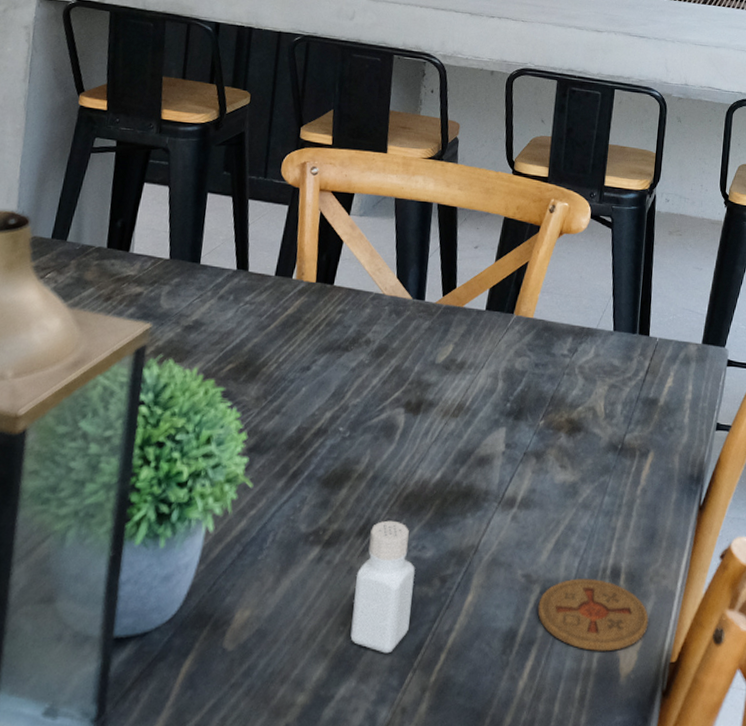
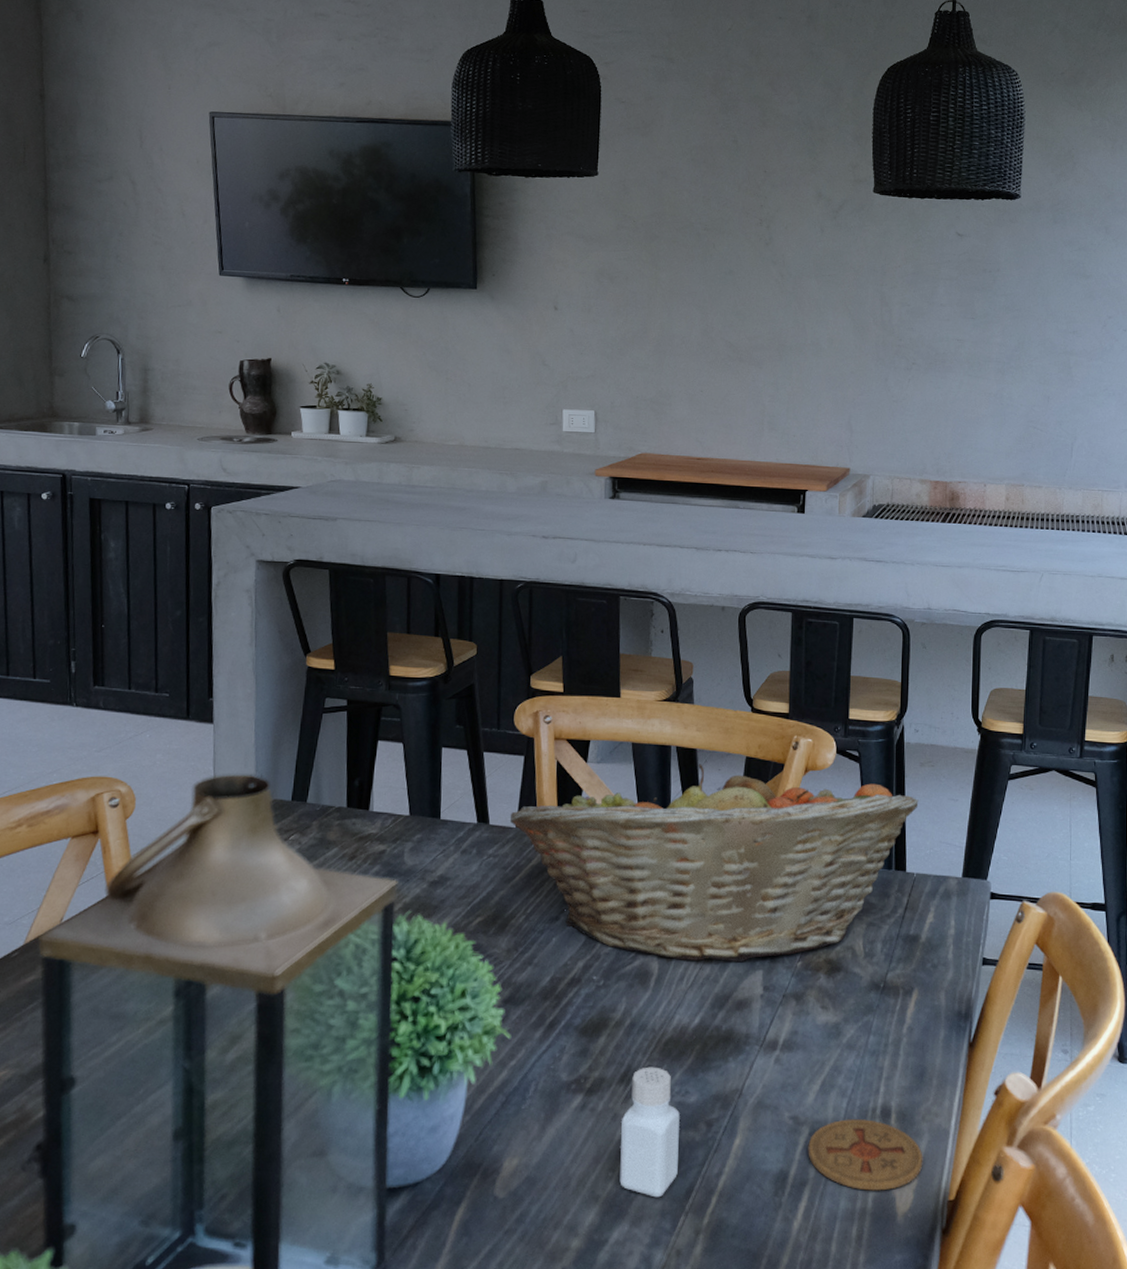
fruit basket: none [269,221,665,418] -> present [509,764,919,961]

